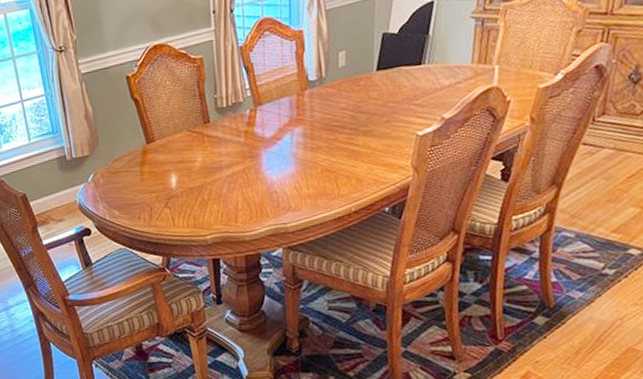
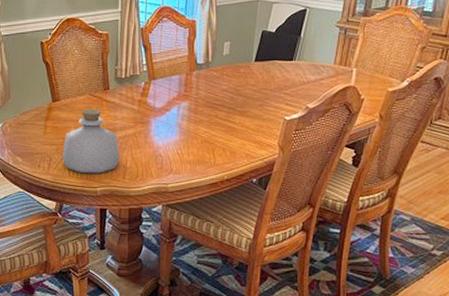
bottle: none [164,146,230,222] -> present [62,108,120,174]

